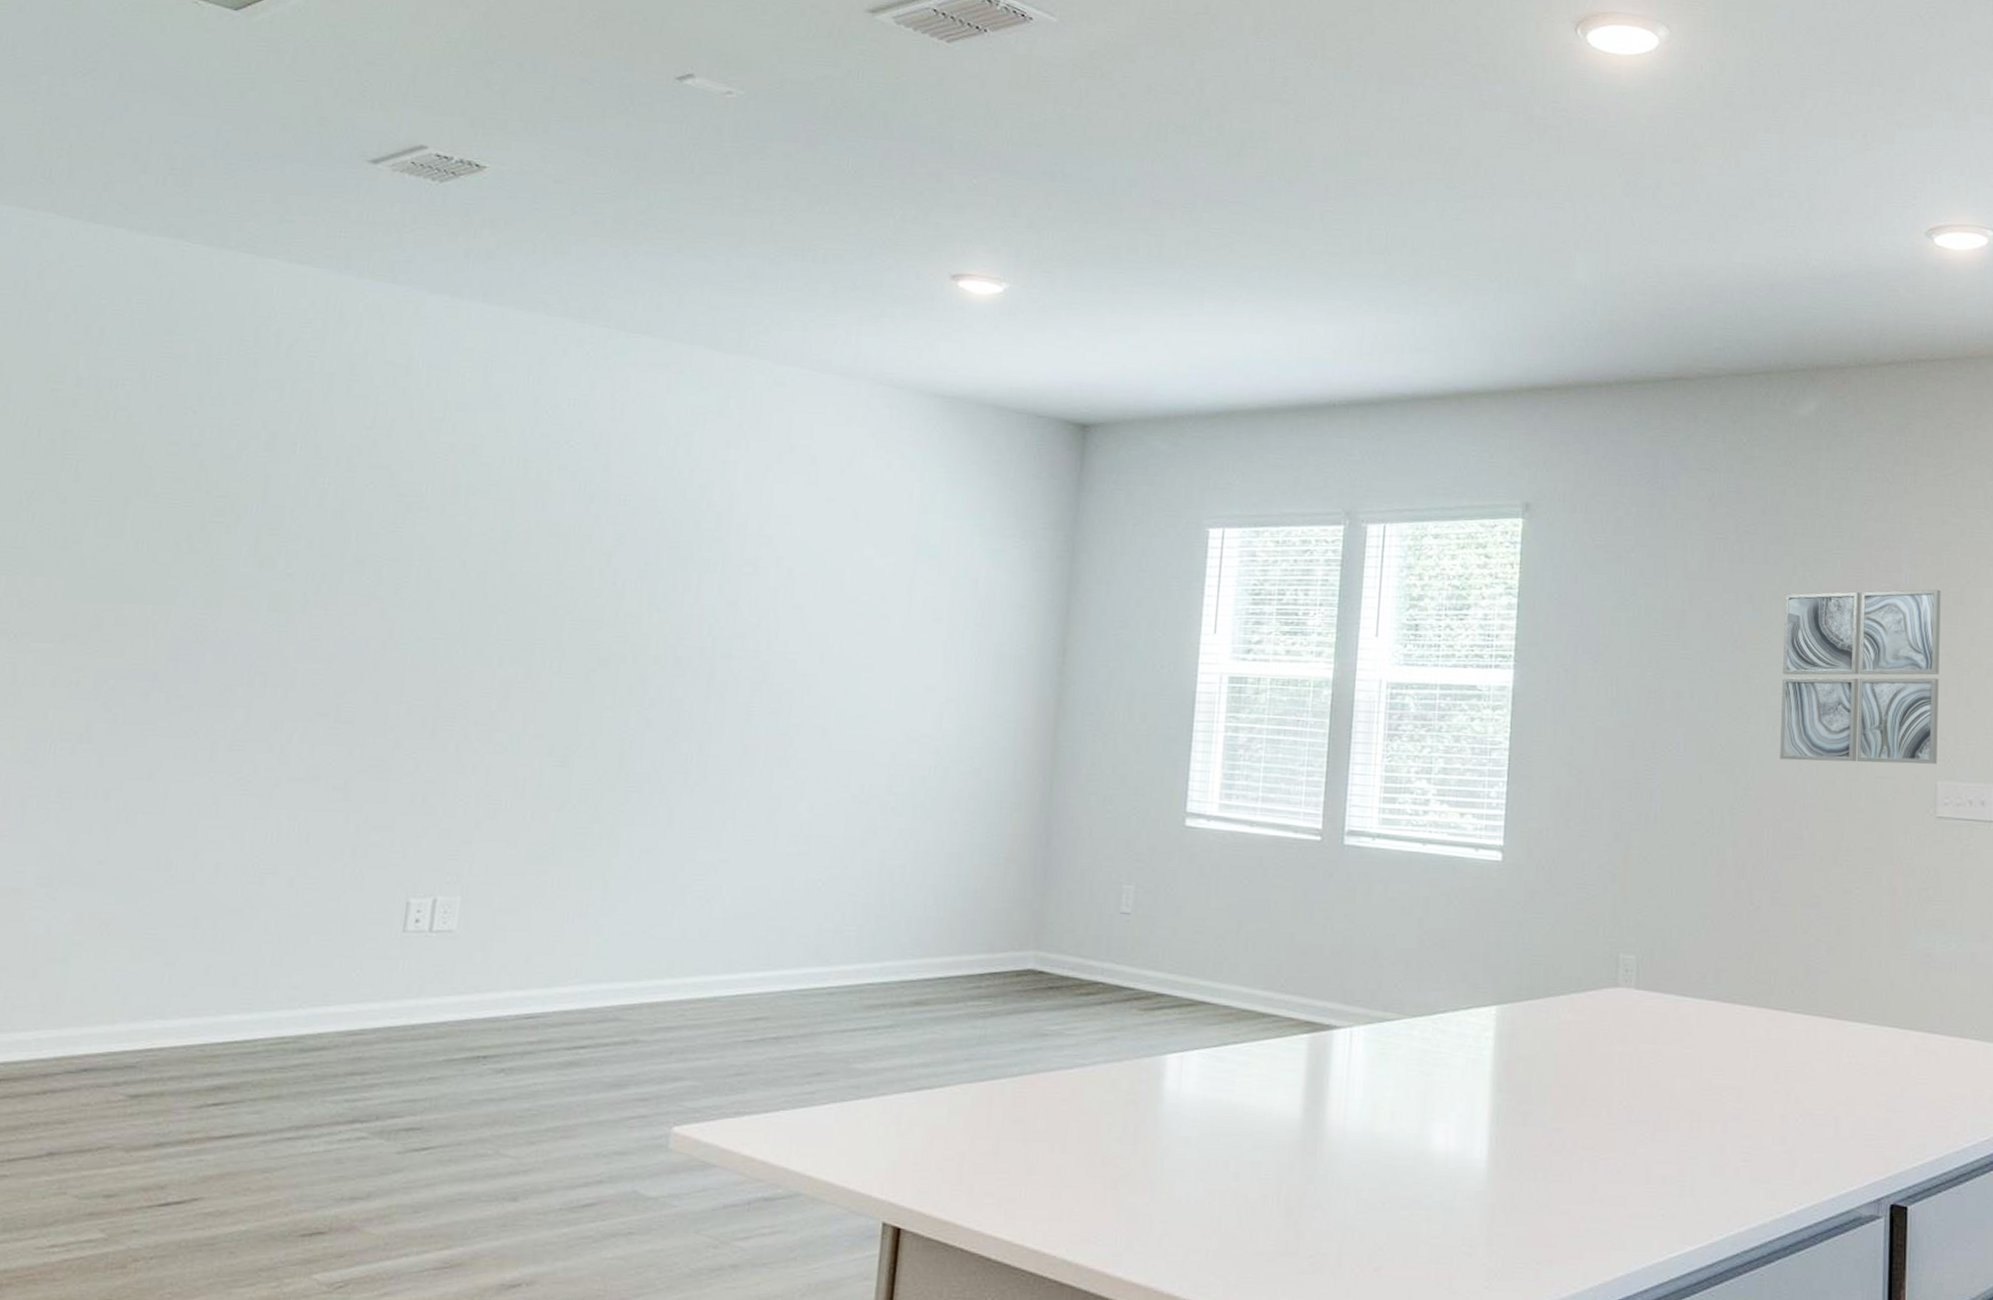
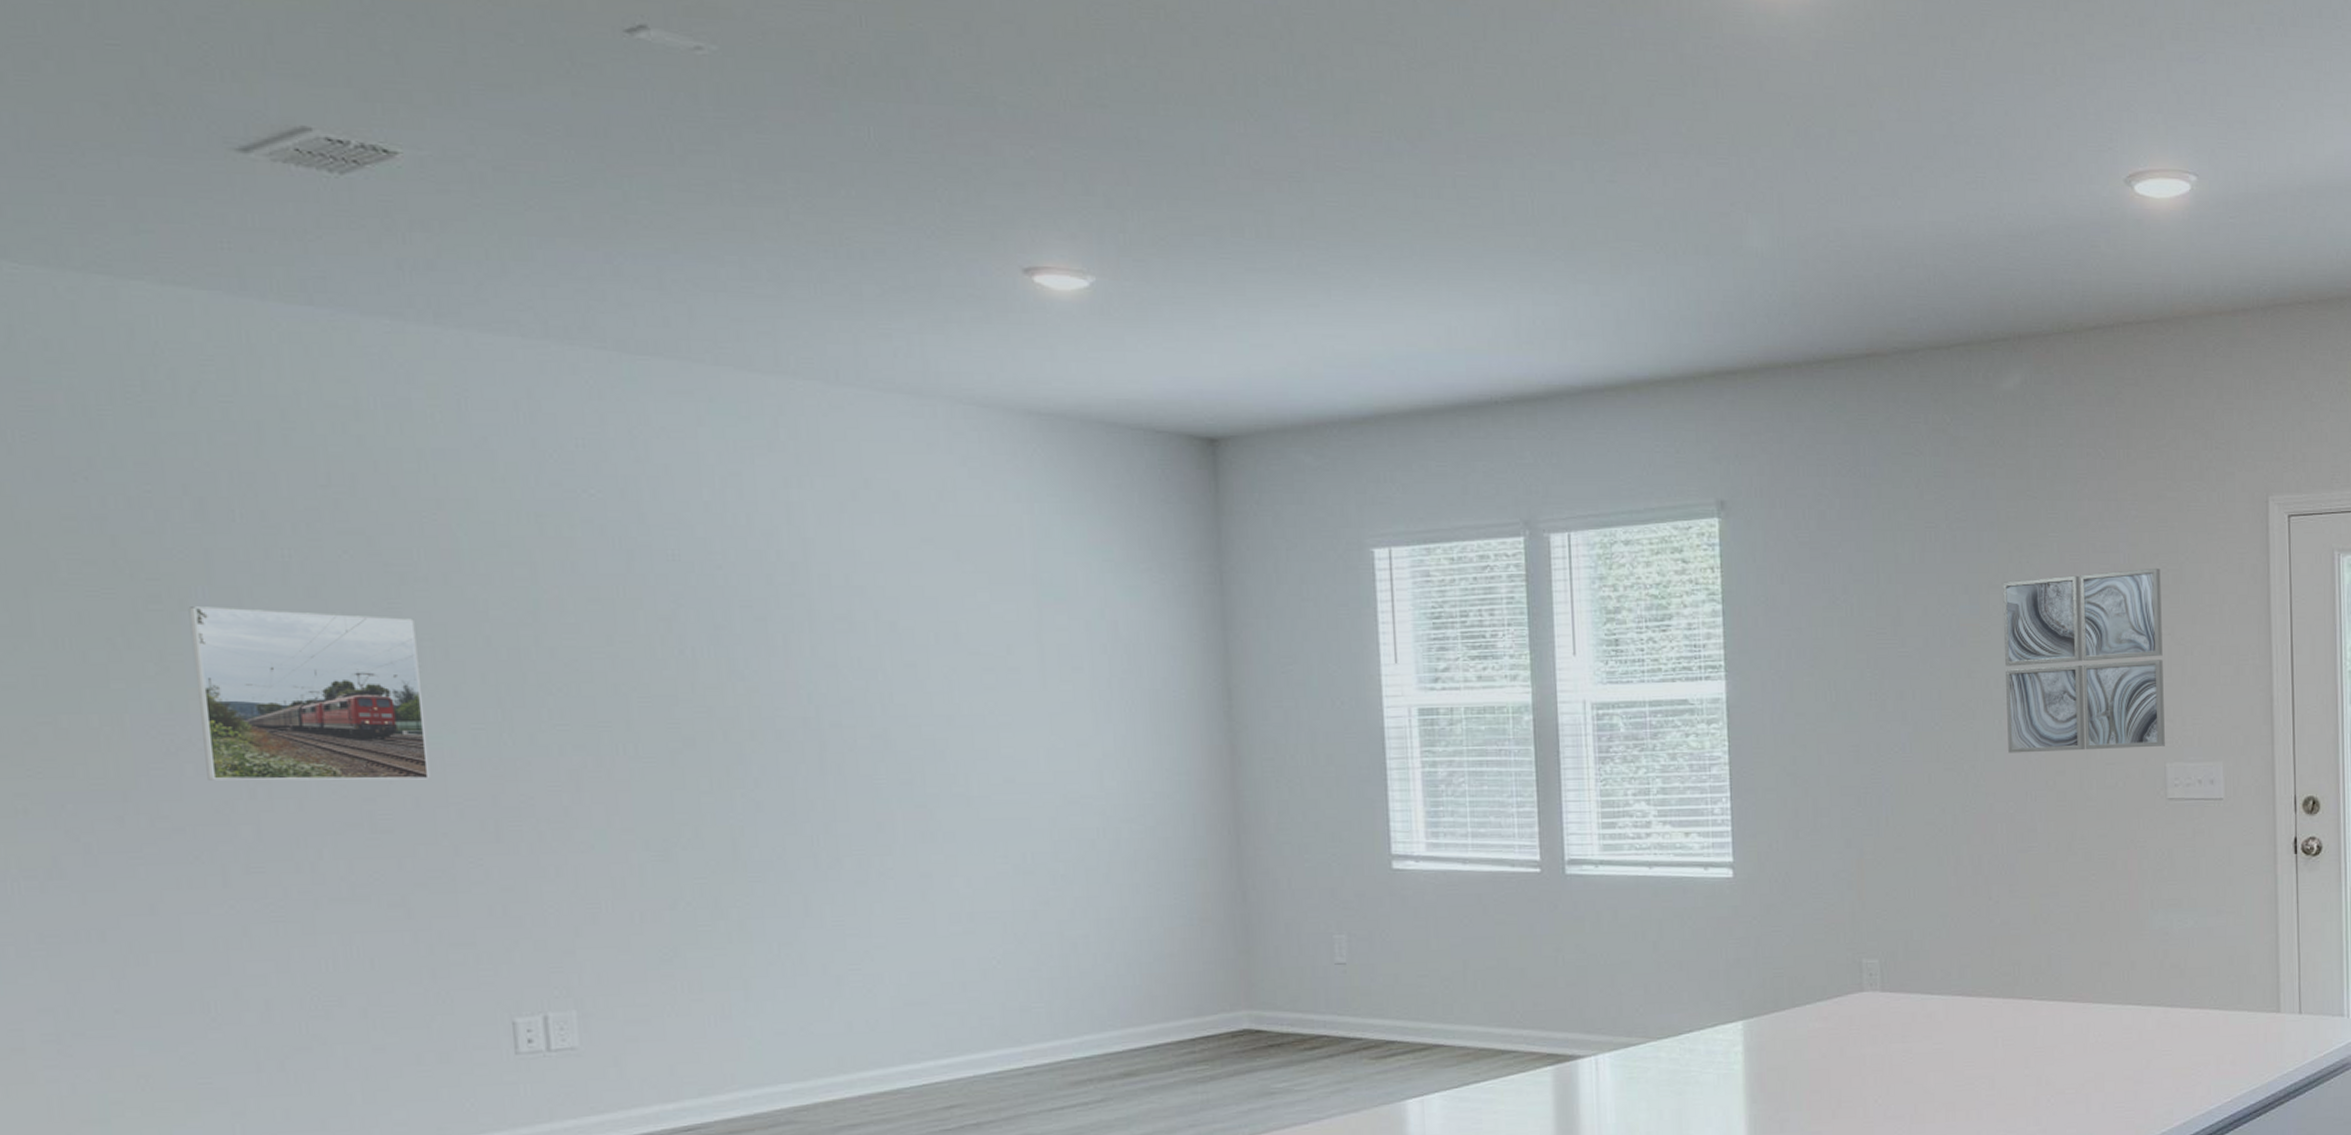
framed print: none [220,521,411,679] -> present [188,607,431,781]

